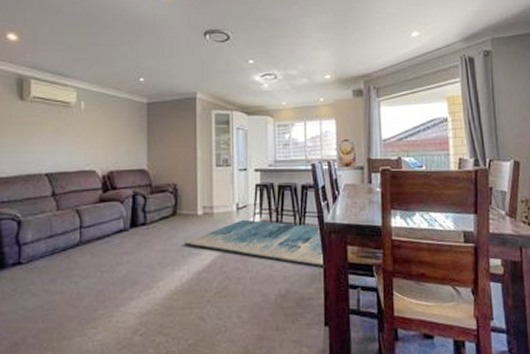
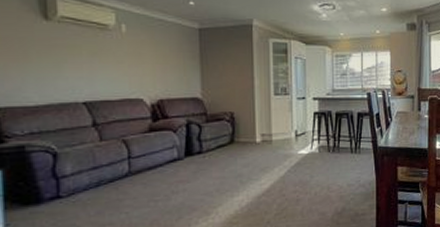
rug: present [185,219,326,268] -> none [243,145,378,187]

